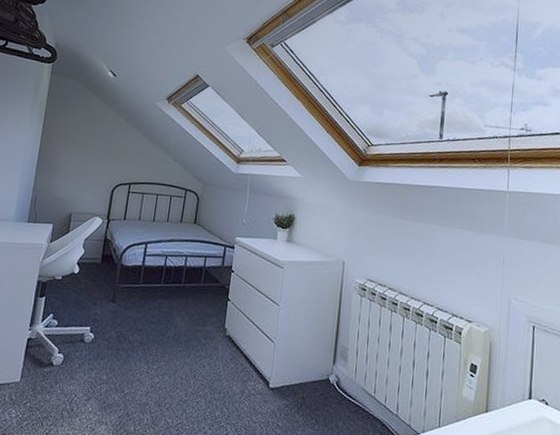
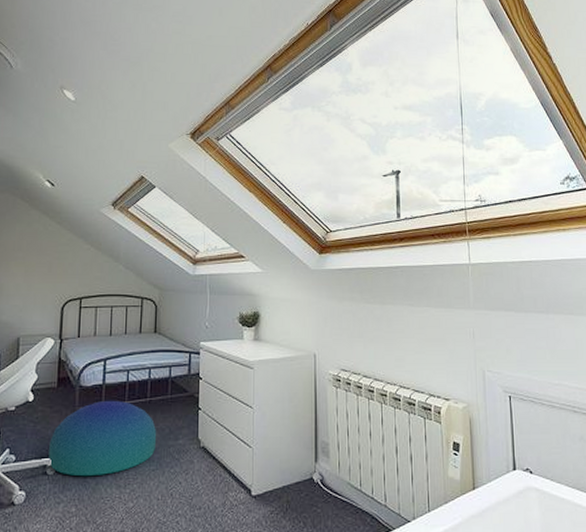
pouf: none [87,280,187,350] -> present [48,400,157,476]

